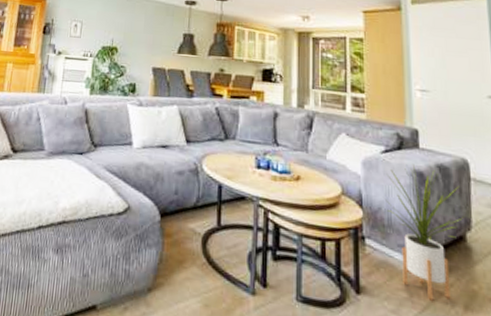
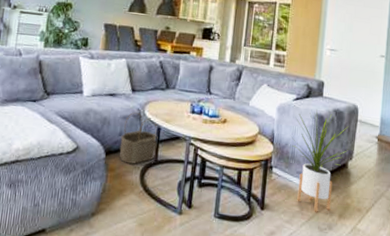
wicker basket: none [176,166,220,229] -> present [119,112,158,164]

